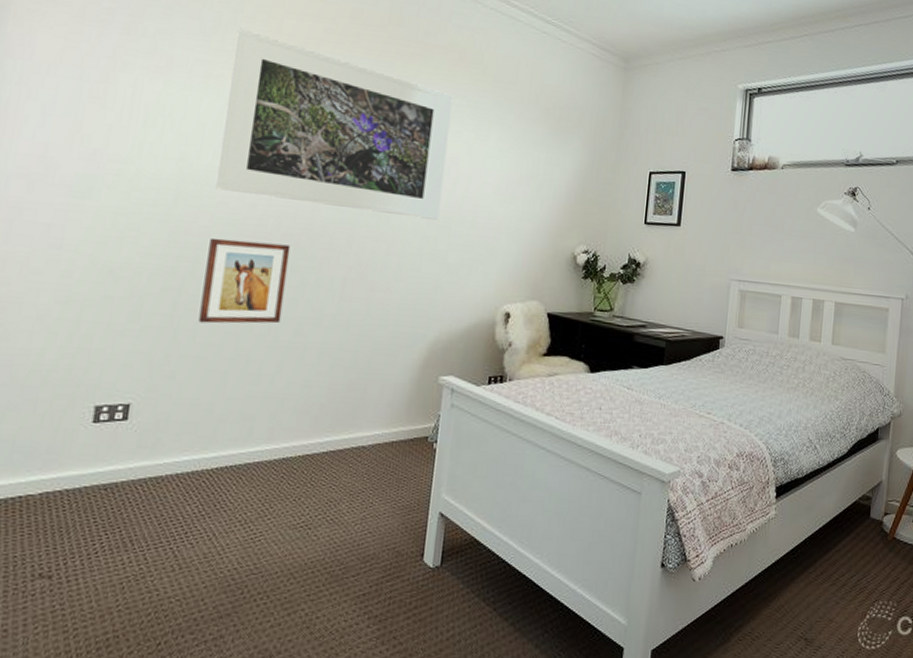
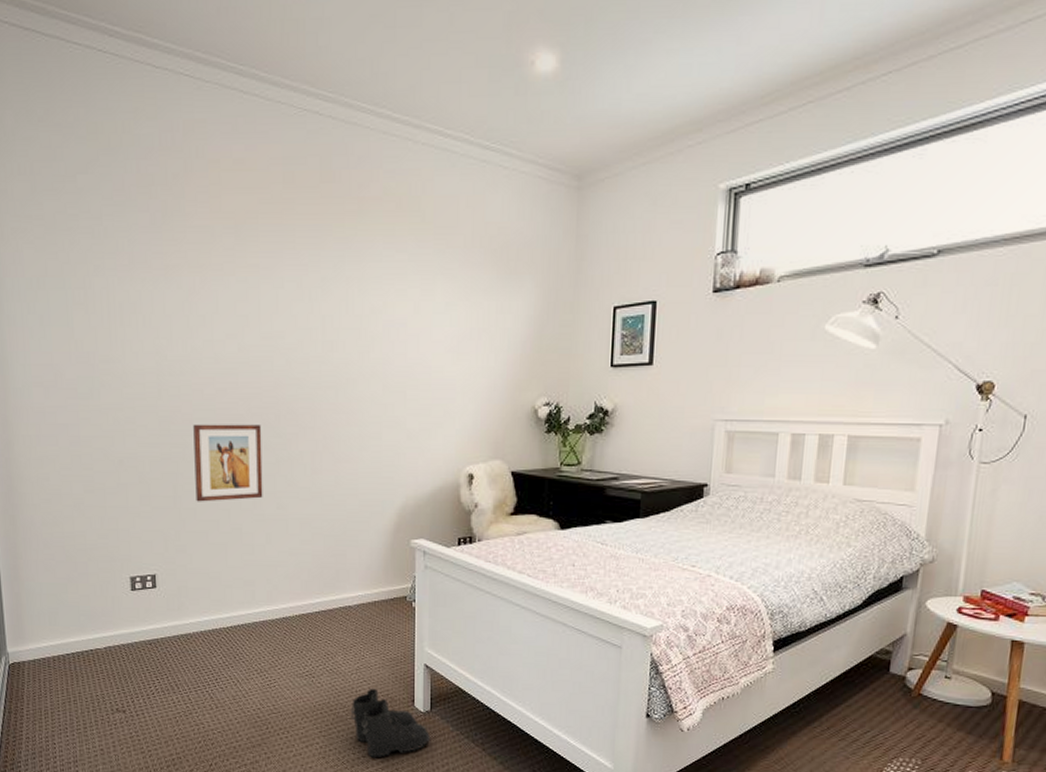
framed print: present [214,28,453,220] -> none [183,214,394,386]
boots: none [347,540,437,625] -> present [350,688,430,758]

